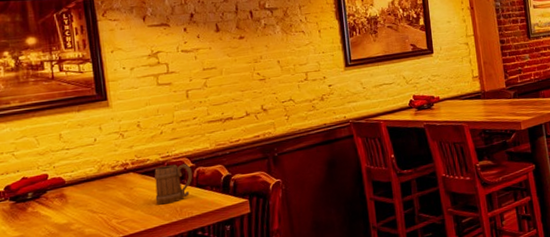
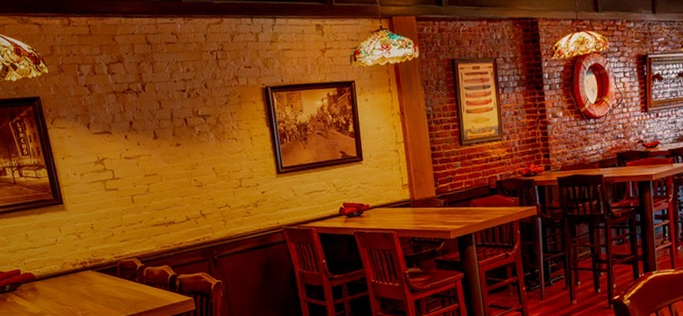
beer mug: present [154,163,193,205] -> none [109,263,143,300]

